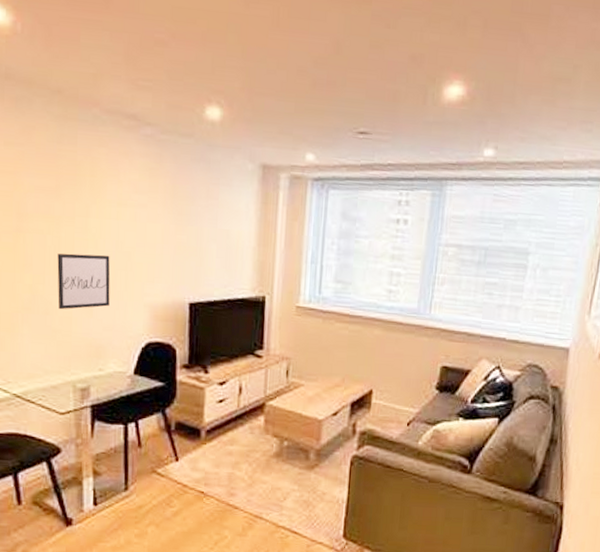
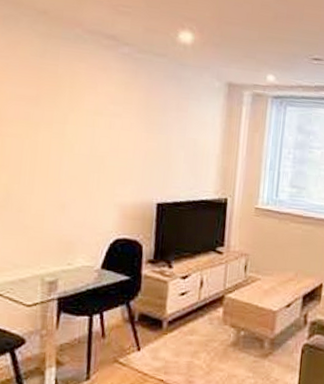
wall art: present [57,253,111,310] -> none [31,156,84,208]

